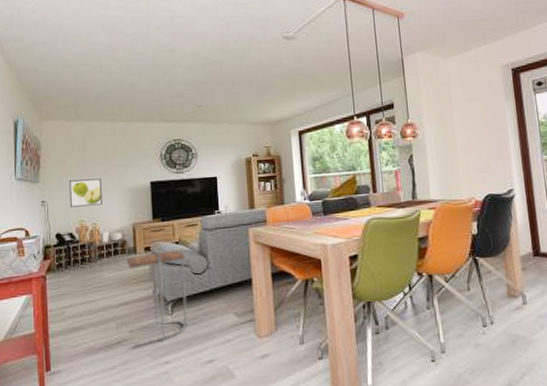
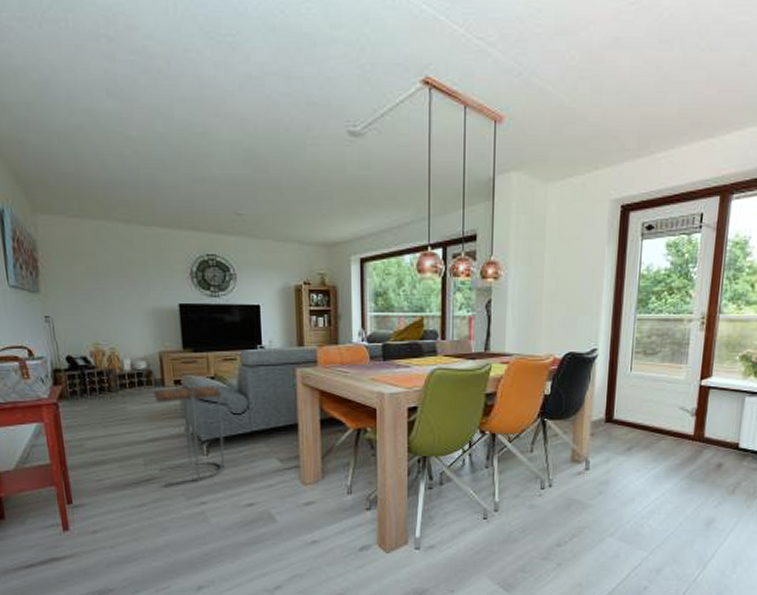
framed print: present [69,178,102,208] -> none [77,292,121,327]

